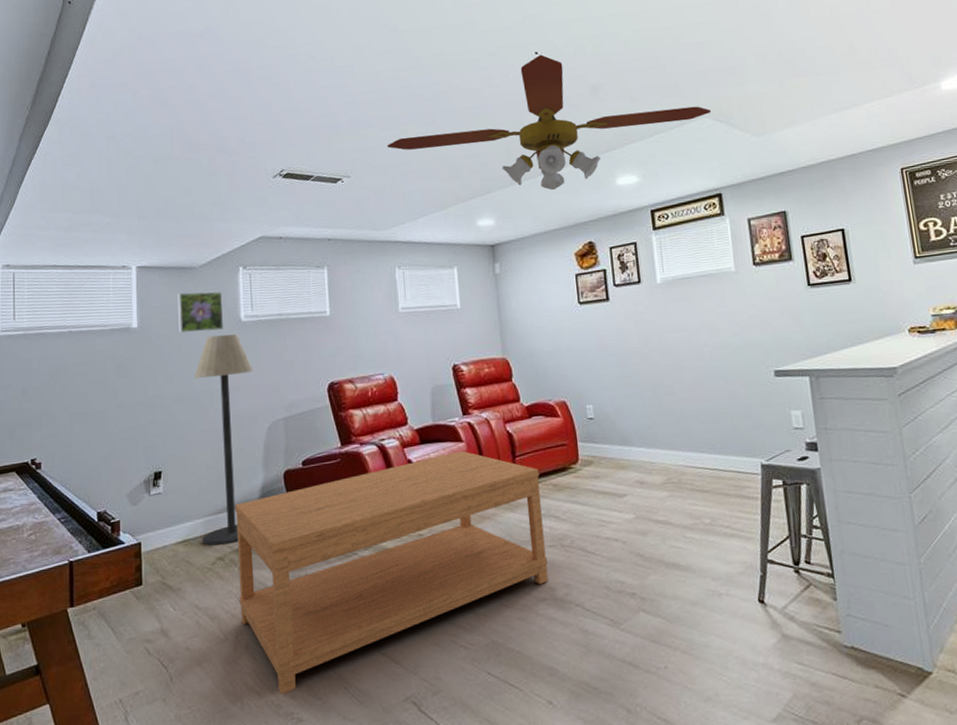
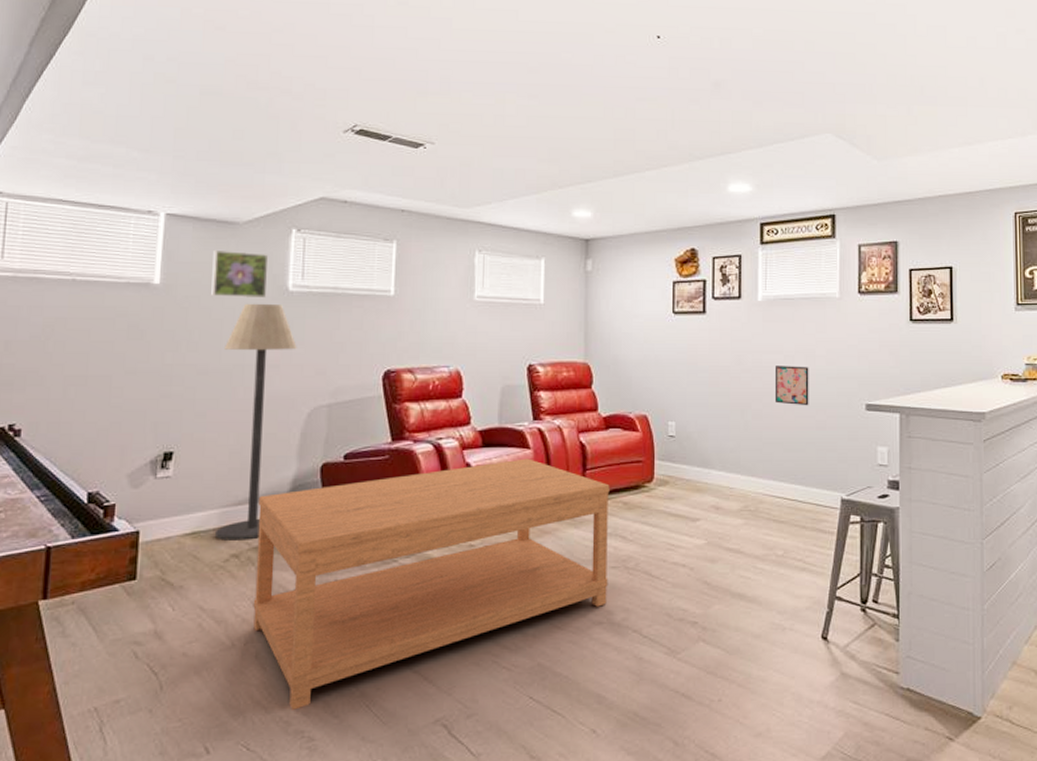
ceiling fan: present [387,54,712,191] -> none [480,40,836,189]
wall art: none [680,340,718,378] -> present [774,366,809,406]

